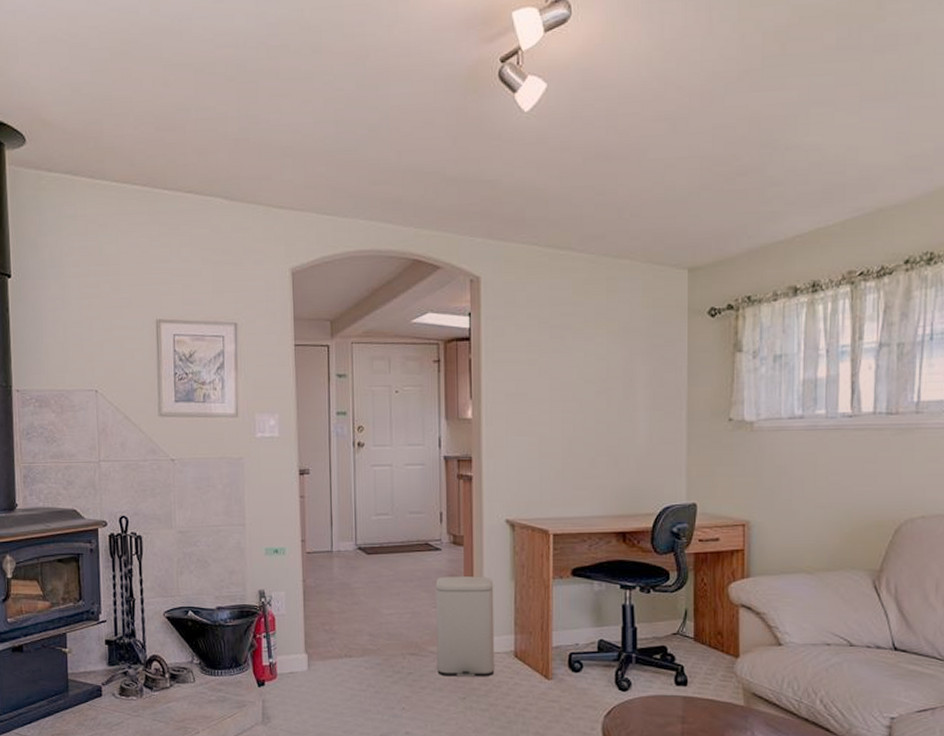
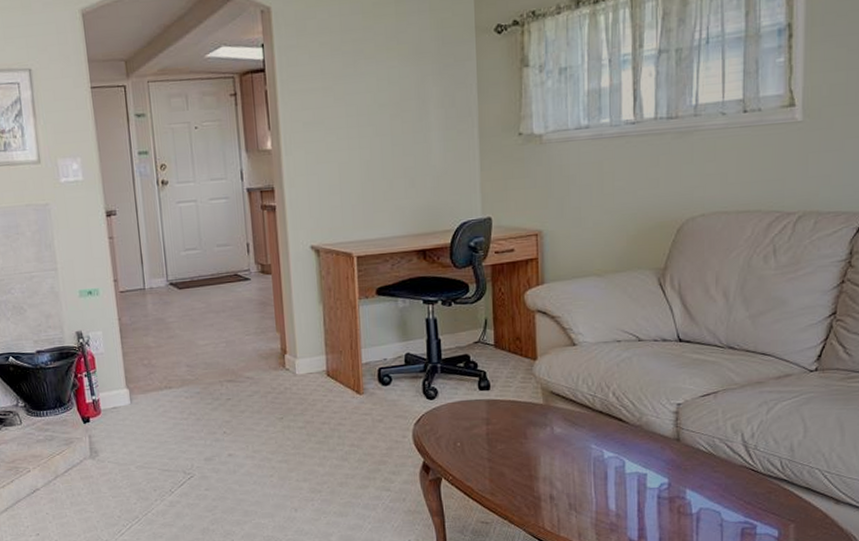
pedal bin: present [436,577,495,678] -> none [247,302,309,400]

